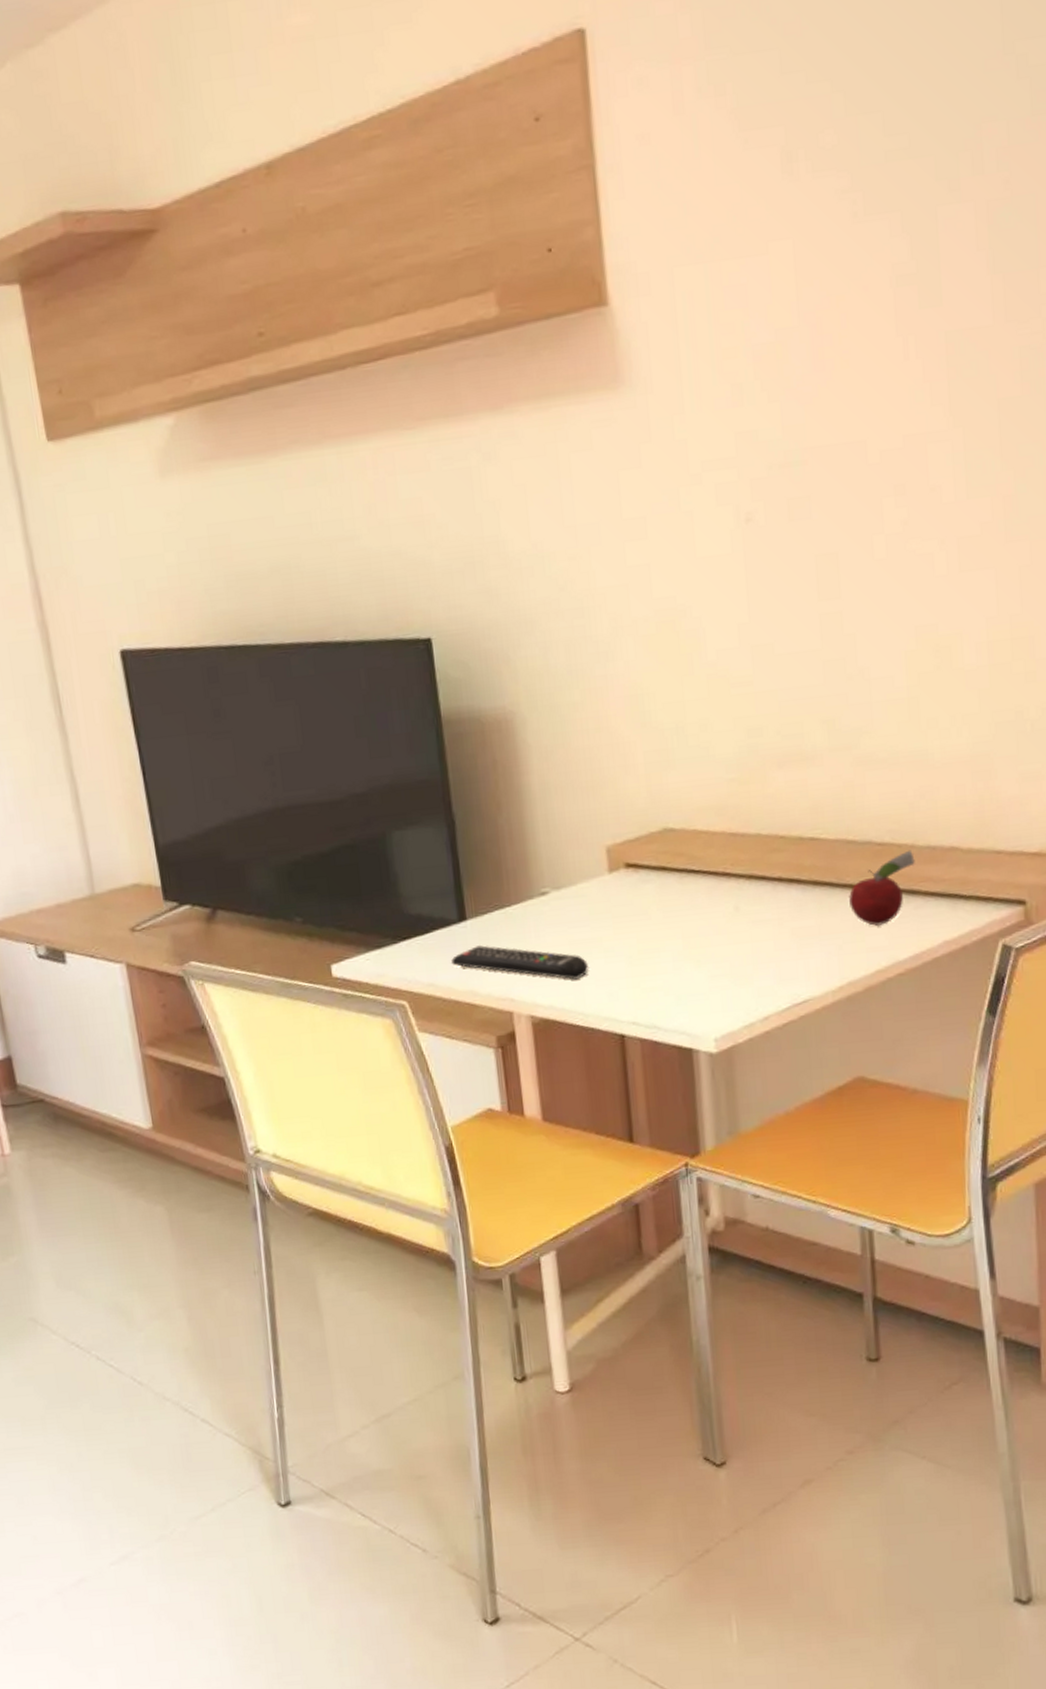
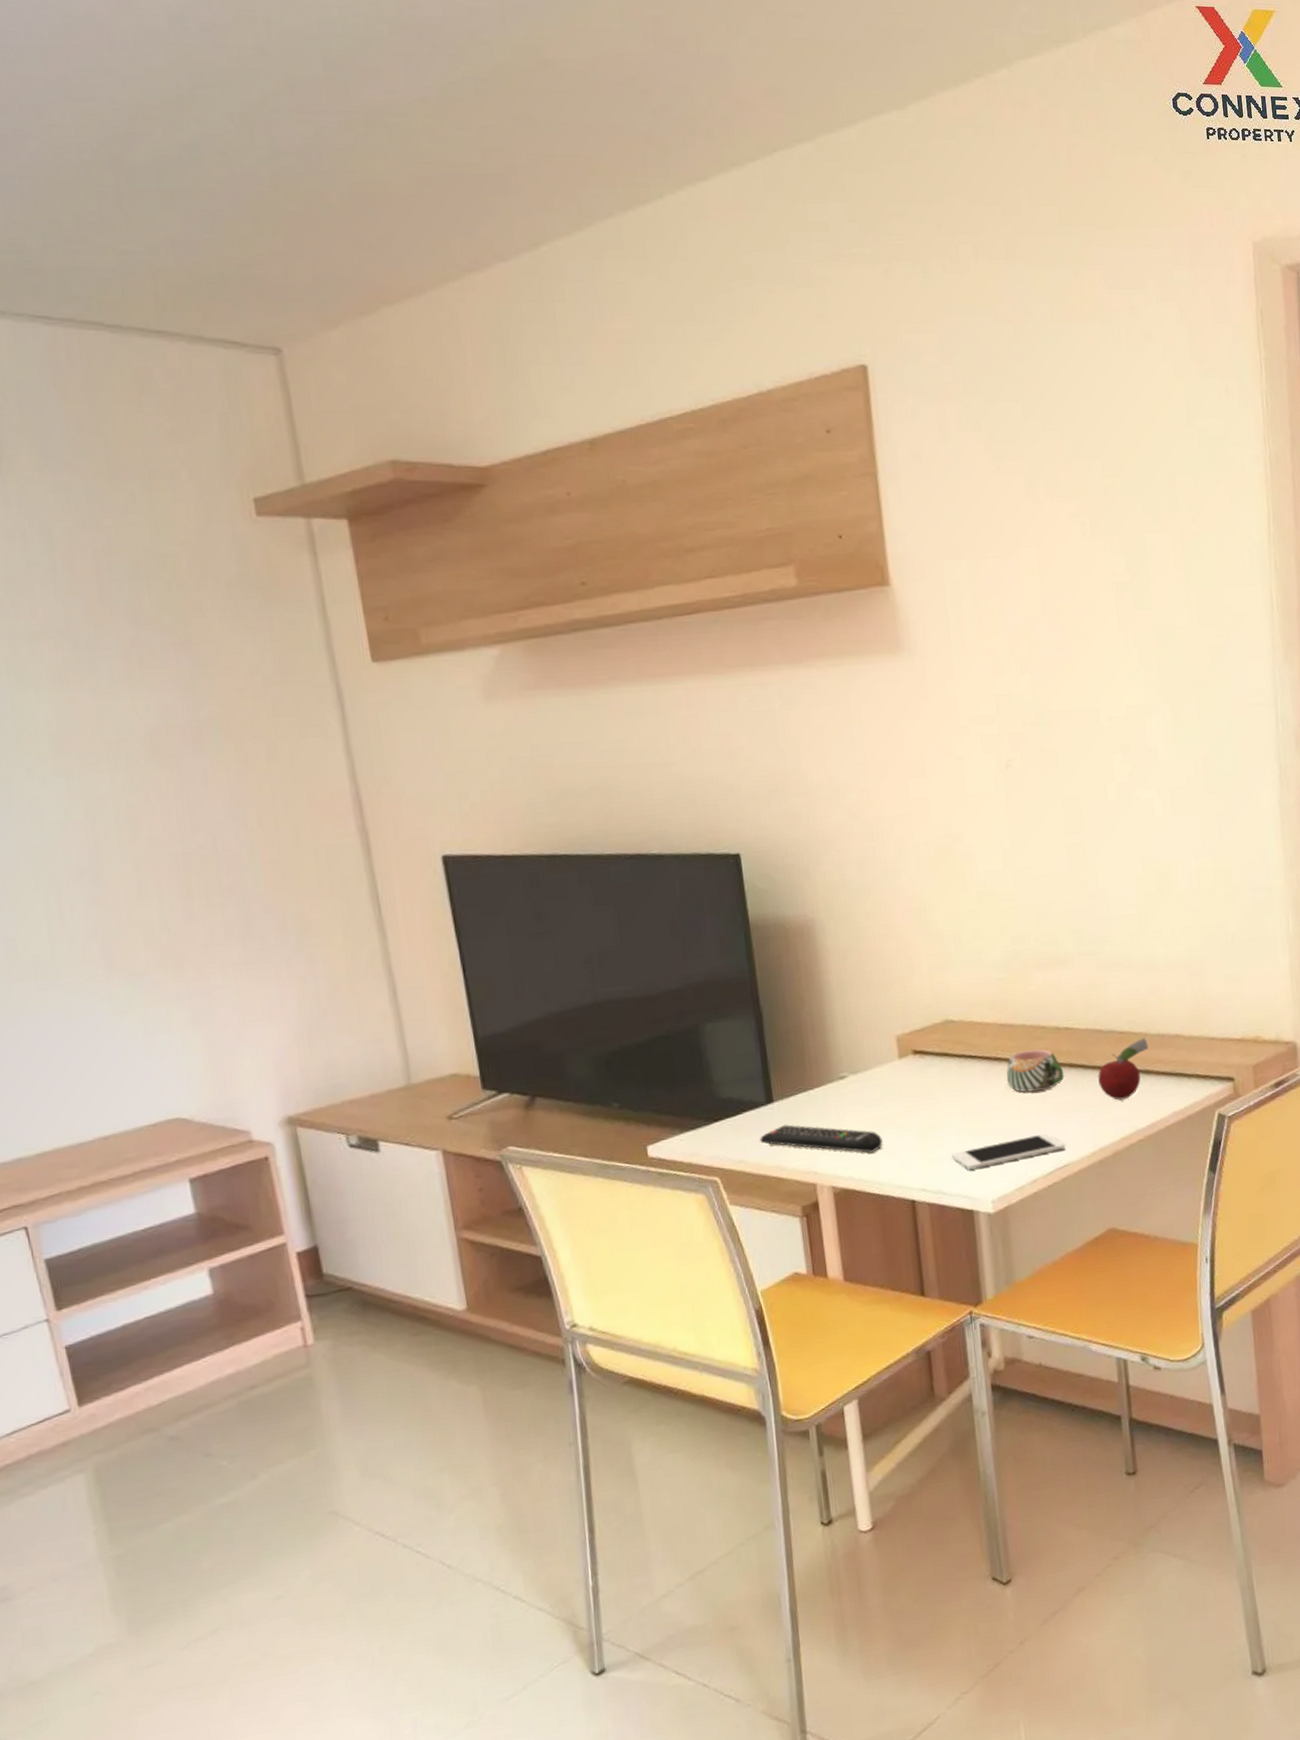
cell phone: none [667,962,806,1002] -> present [951,1133,1066,1170]
mug: none [736,863,807,914] -> present [1006,1049,1064,1092]

